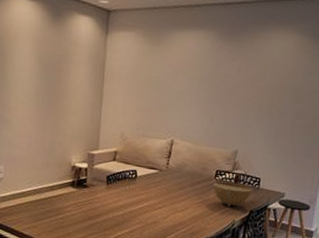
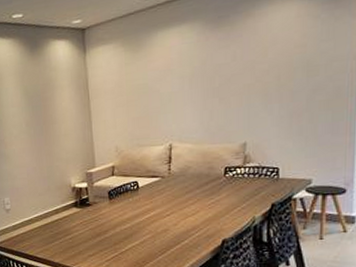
bowl: present [213,173,252,207] -> none [224,166,270,203]

